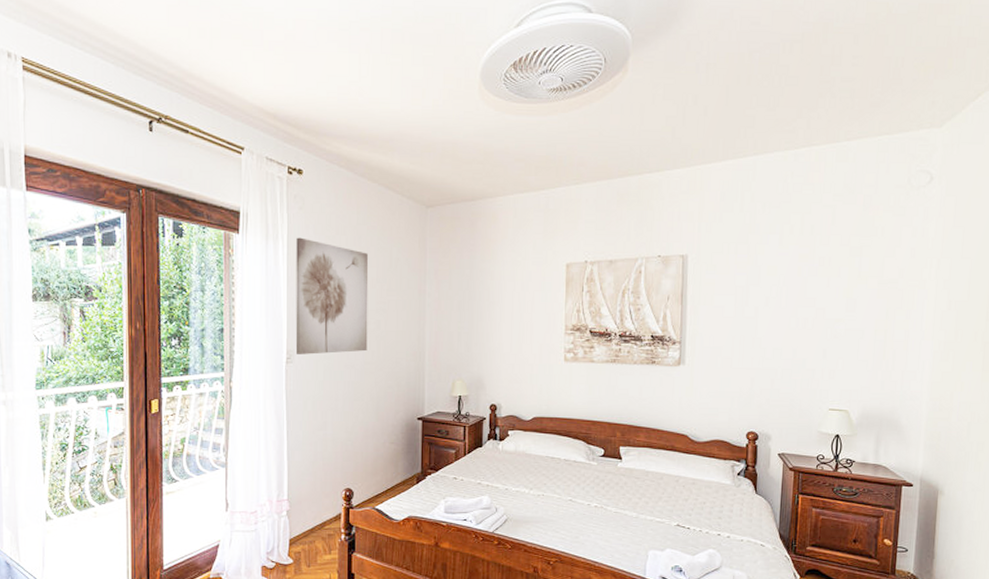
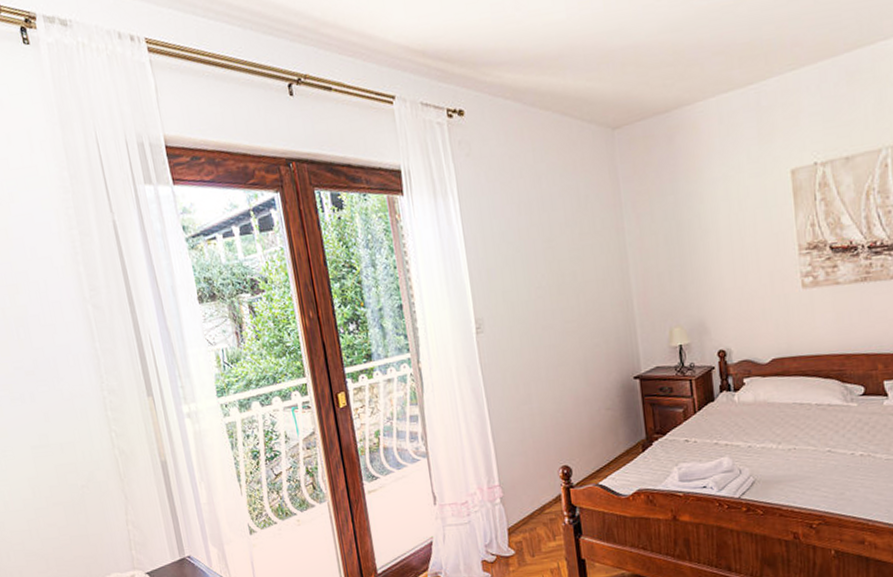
wall art: present [295,237,369,355] -> none [467,188,566,322]

